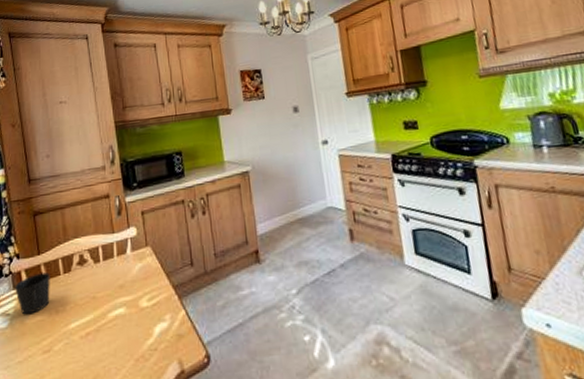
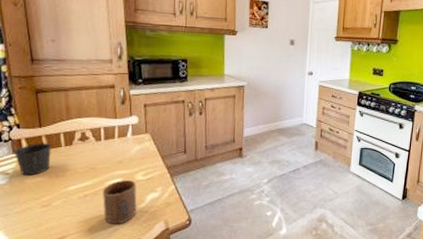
cup: none [105,307,145,370] -> present [102,179,137,224]

